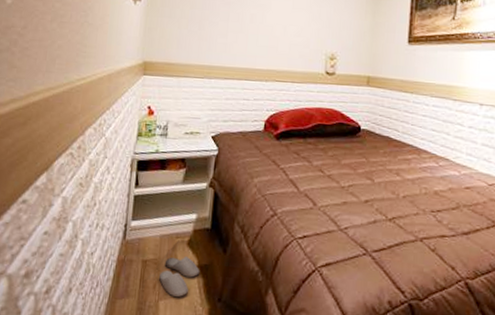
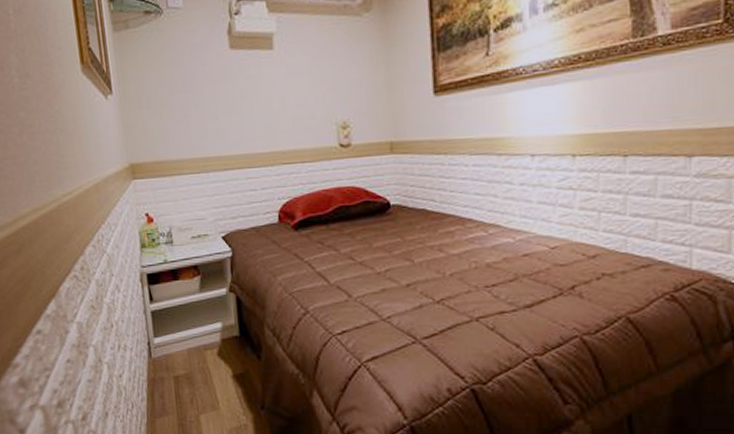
slippers: present [159,257,200,298] -> none [194,368,237,410]

